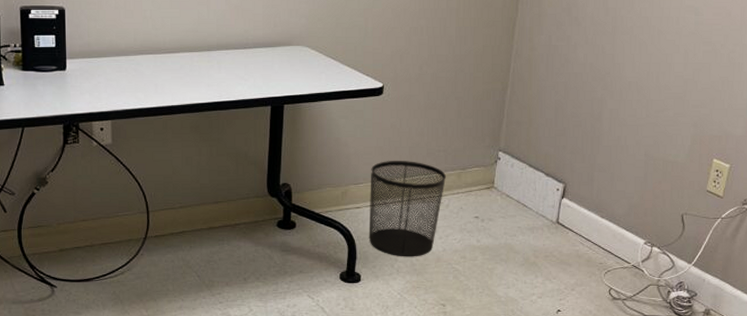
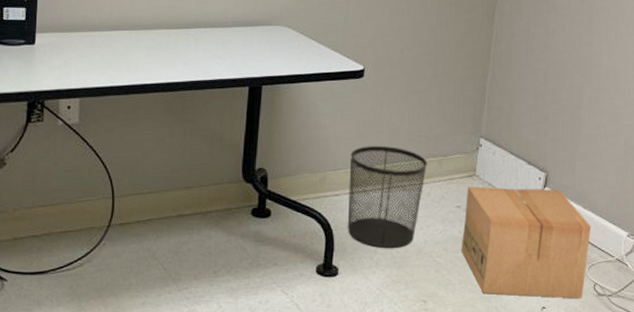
cardboard box: none [479,198,608,303] -> present [461,186,591,299]

